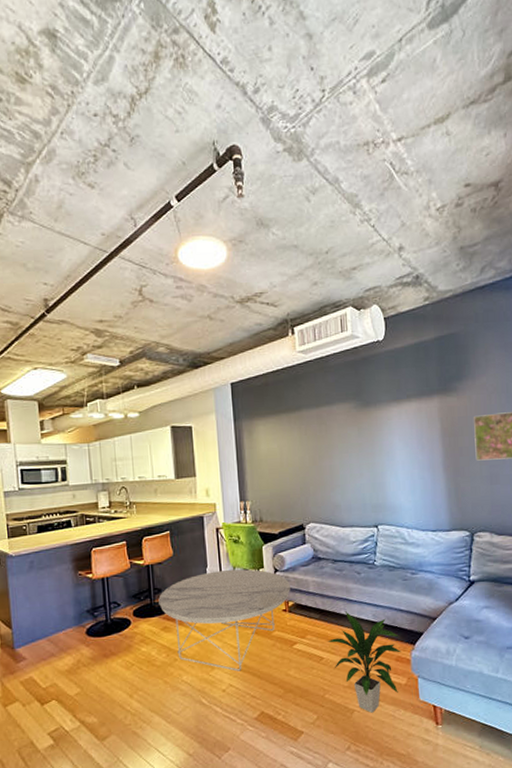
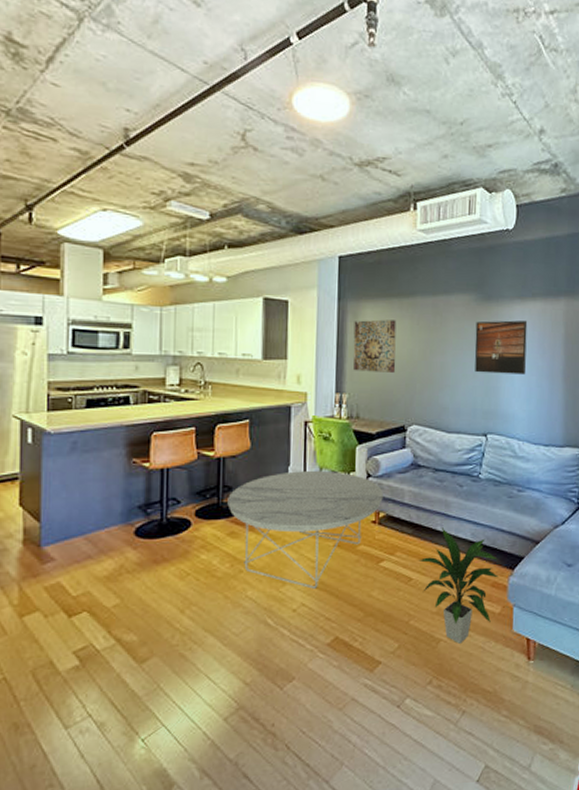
wall art: none [250,433,290,481] -> present [353,319,397,373]
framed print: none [357,420,409,472] -> present [474,320,528,375]

